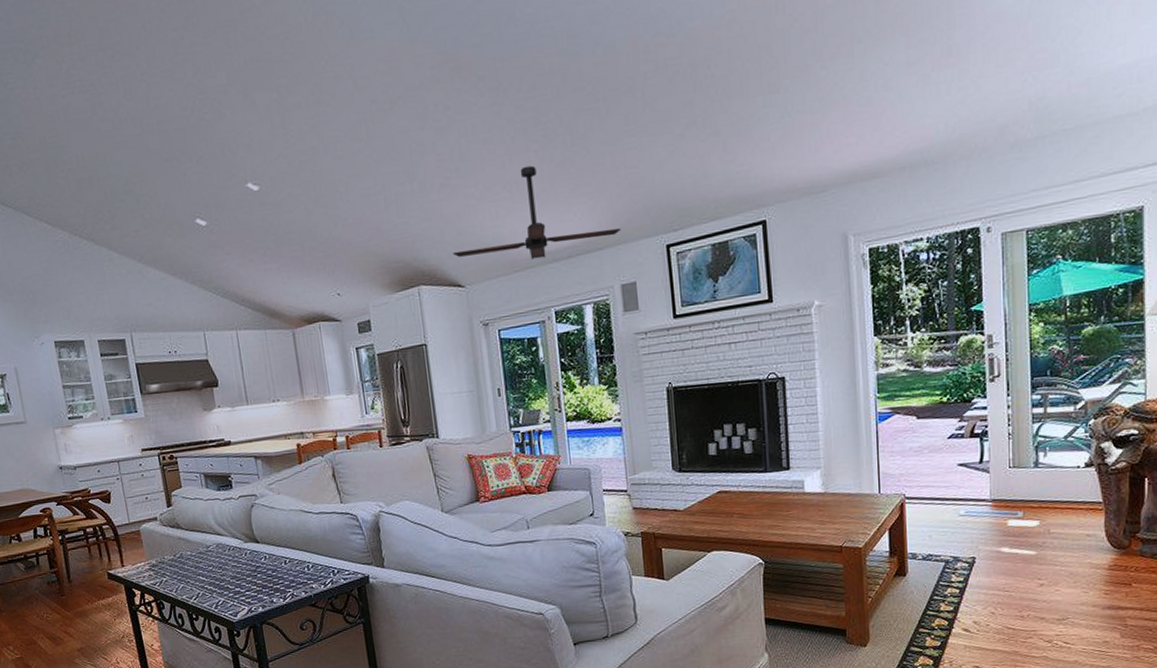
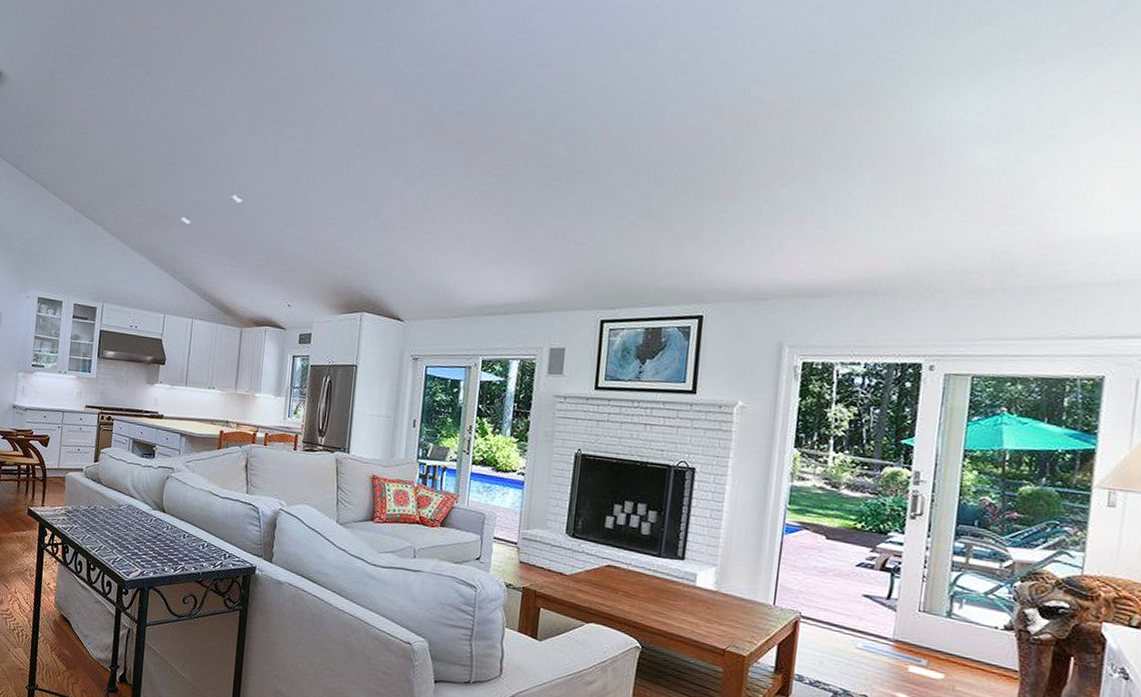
ceiling fan: present [453,165,622,260] -> none [399,225,561,310]

